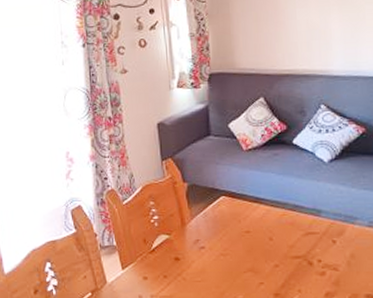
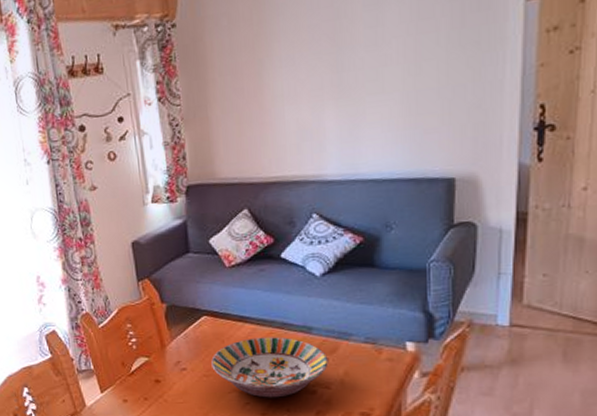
serving bowl: none [228,218,336,278] -> present [211,337,329,398]

